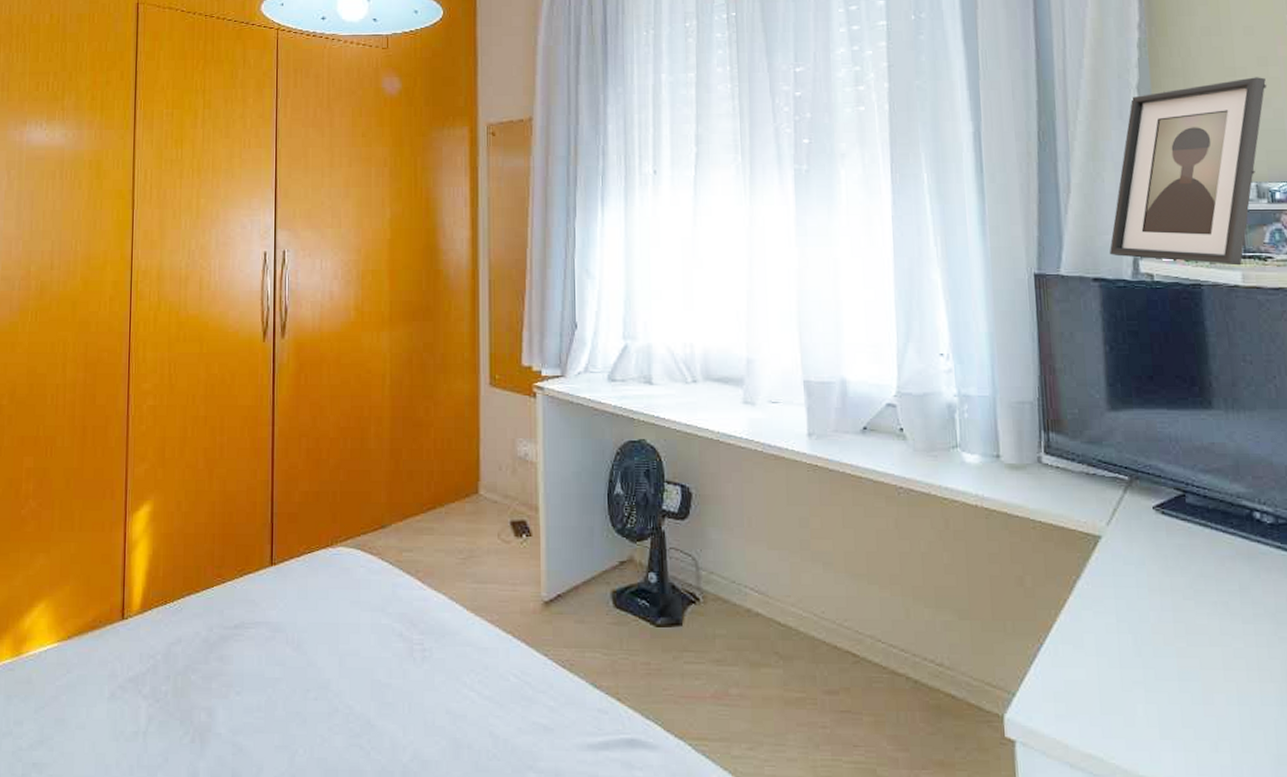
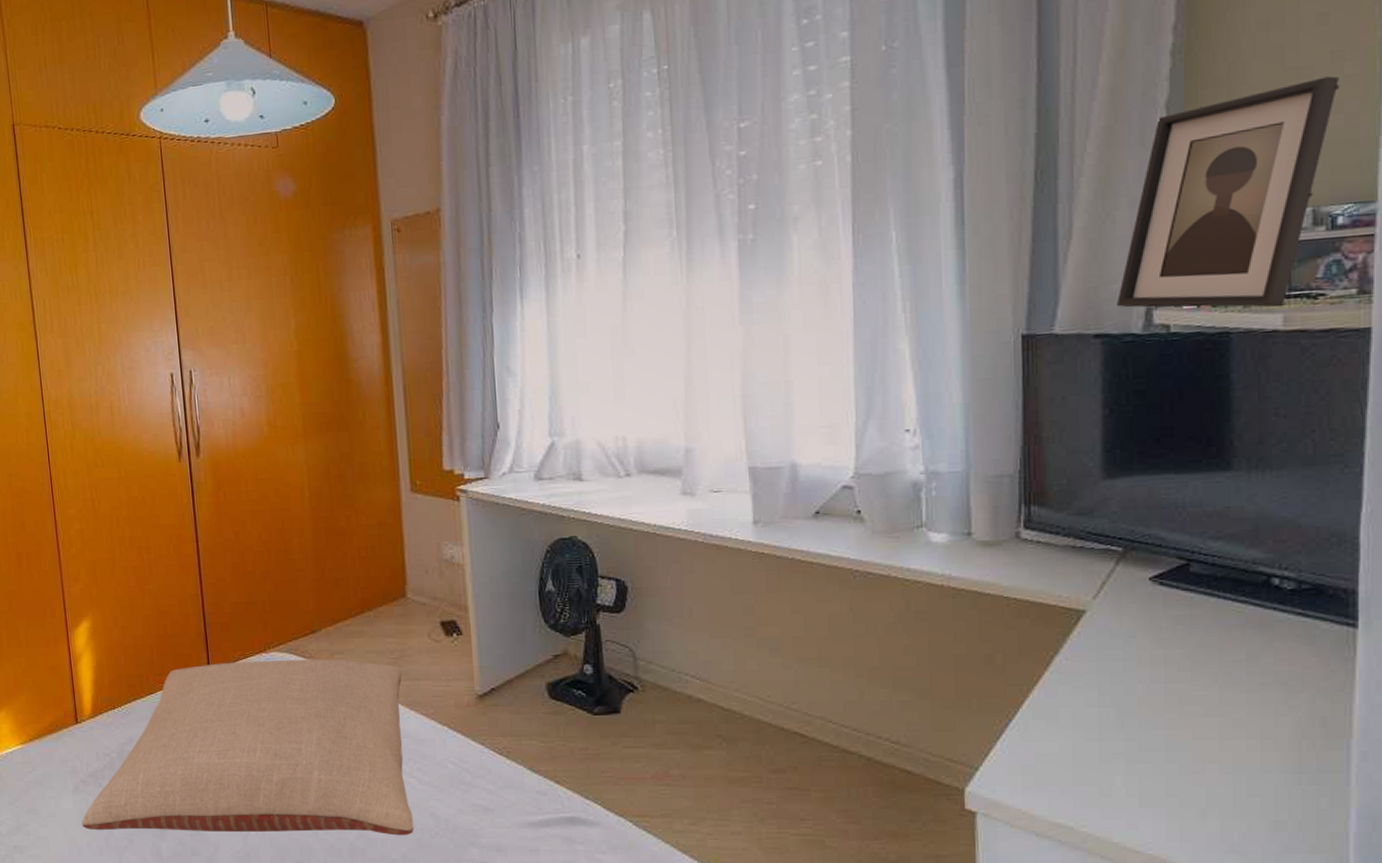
pillow: none [114,555,472,758] -> present [82,659,414,836]

